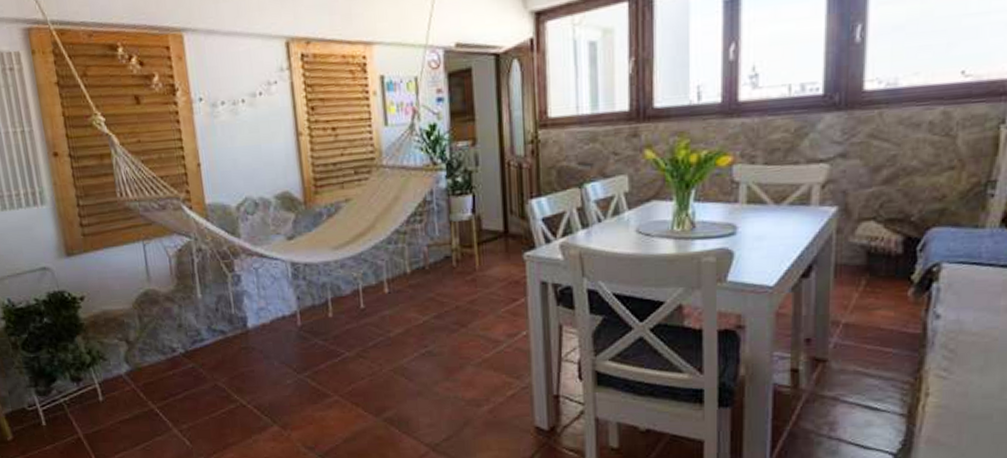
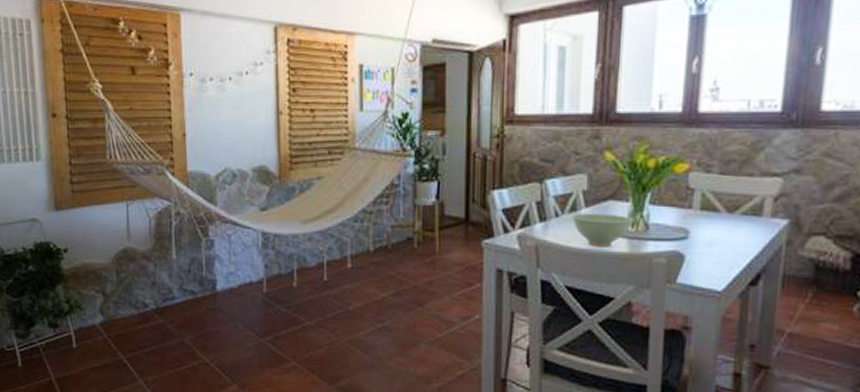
bowl: none [615,214,678,250] -> present [572,213,633,247]

